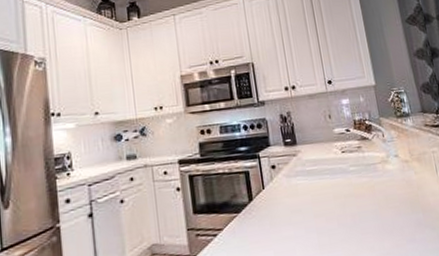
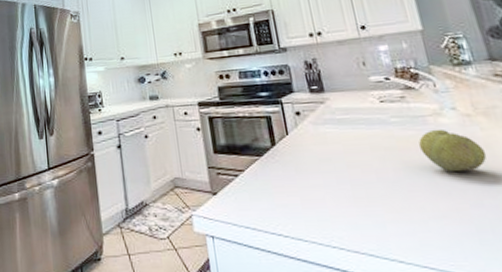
fruit: none [370,174,419,213] -> present [418,128,487,172]

